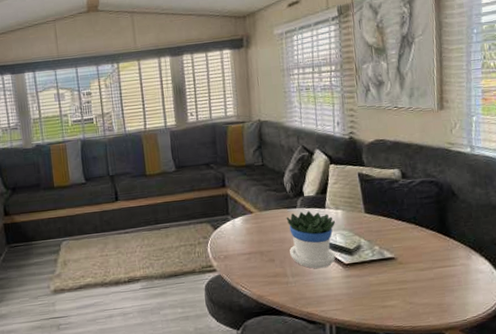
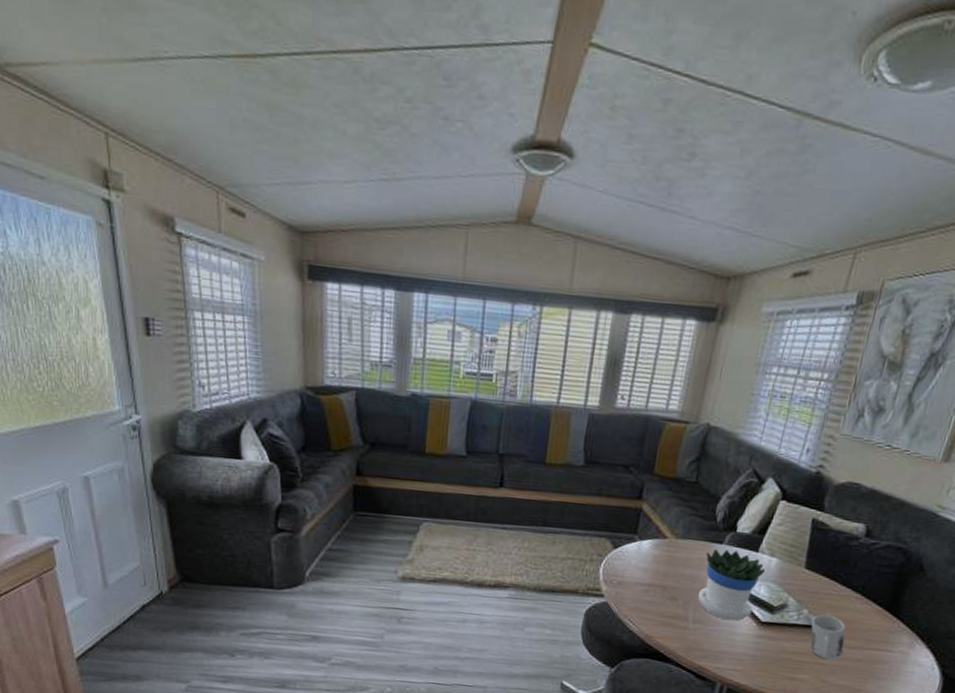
mug: none [384,246,418,284] -> present [810,614,846,660]

